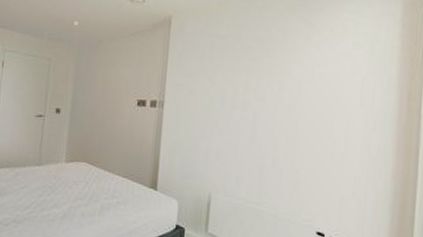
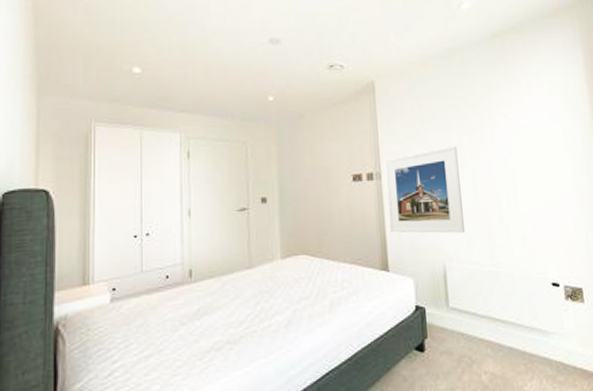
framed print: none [163,85,242,169] -> present [384,145,466,234]

